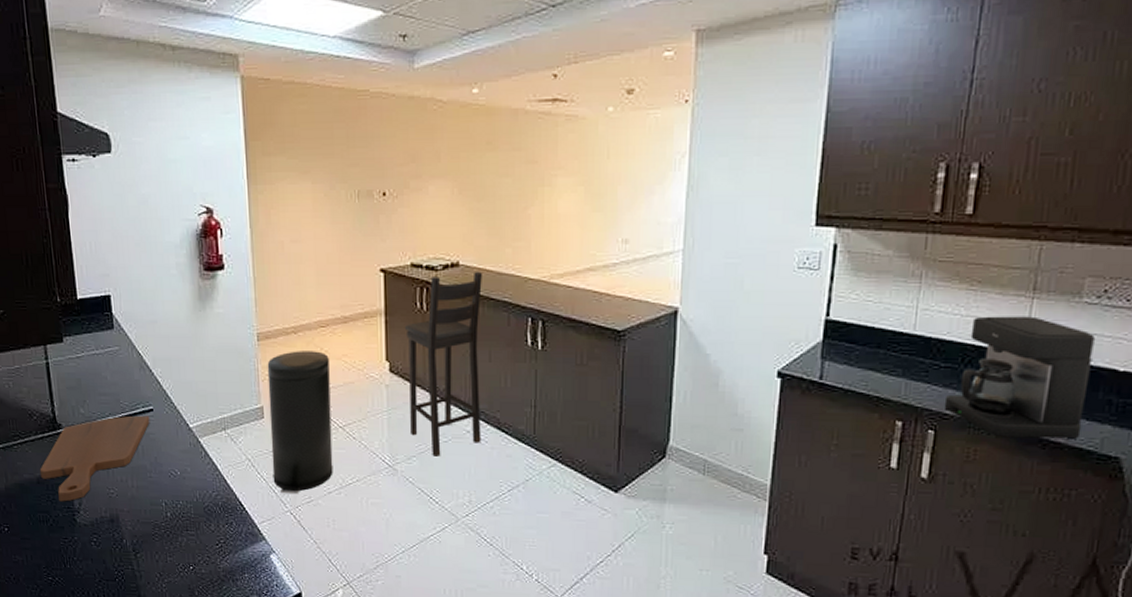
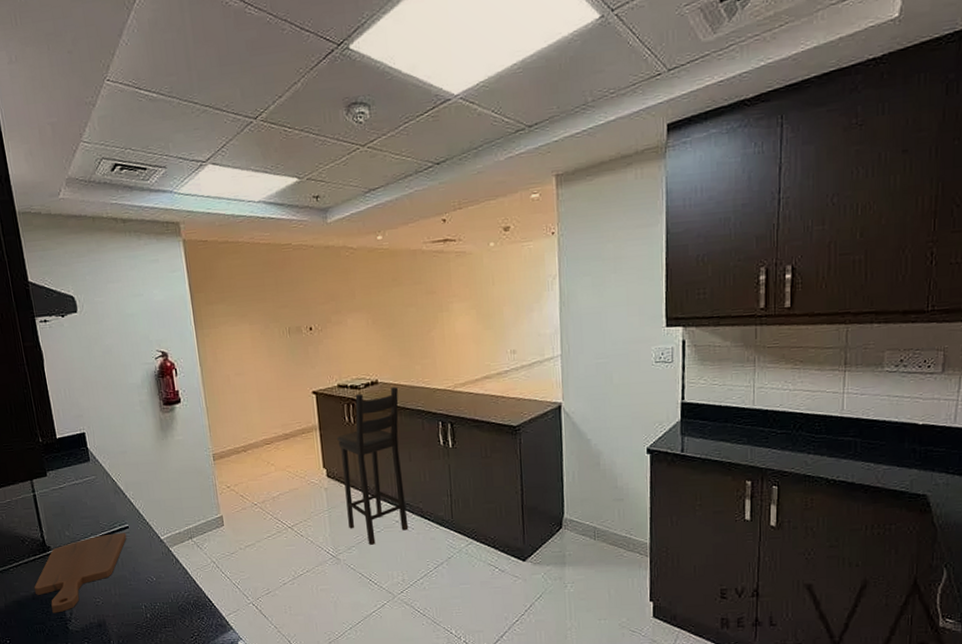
pedal bin: present [267,351,333,493] -> none [223,465,286,588]
coffee maker: present [944,316,1095,439] -> none [783,386,897,487]

